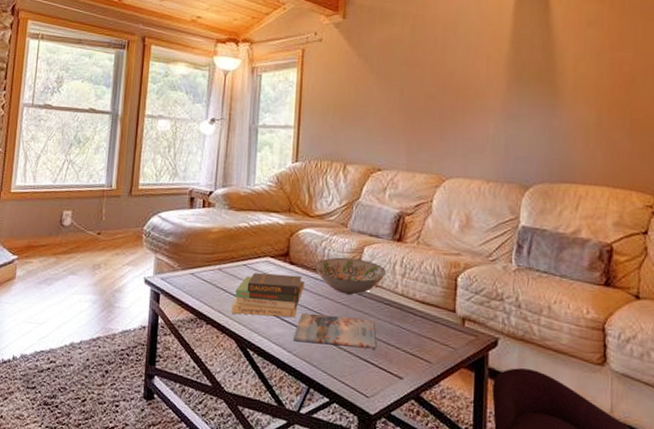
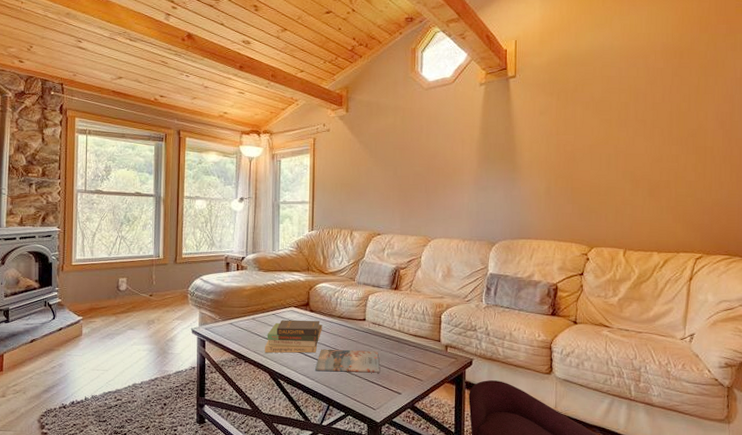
decorative bowl: present [315,257,387,295] -> none [330,304,387,333]

